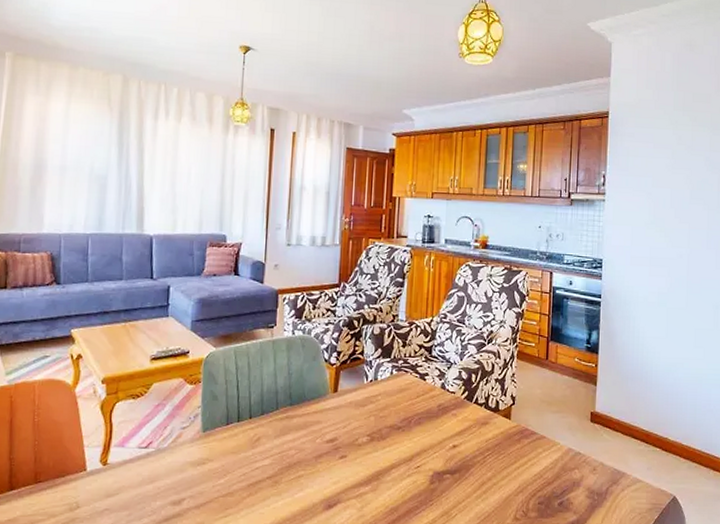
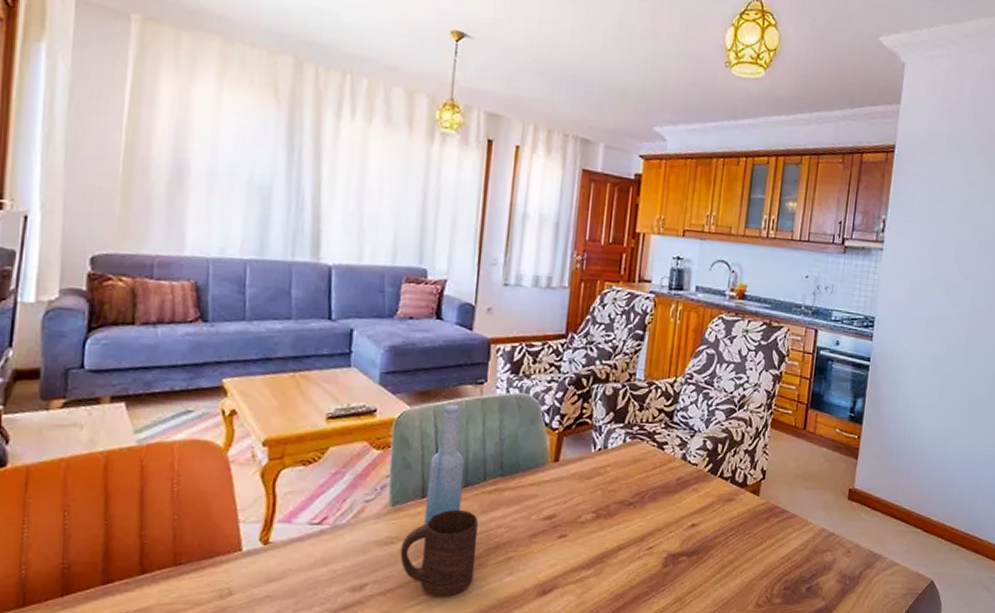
cup: none [210,435,274,510] -> present [400,510,479,597]
bottle: none [229,346,261,448] -> present [424,405,465,525]

